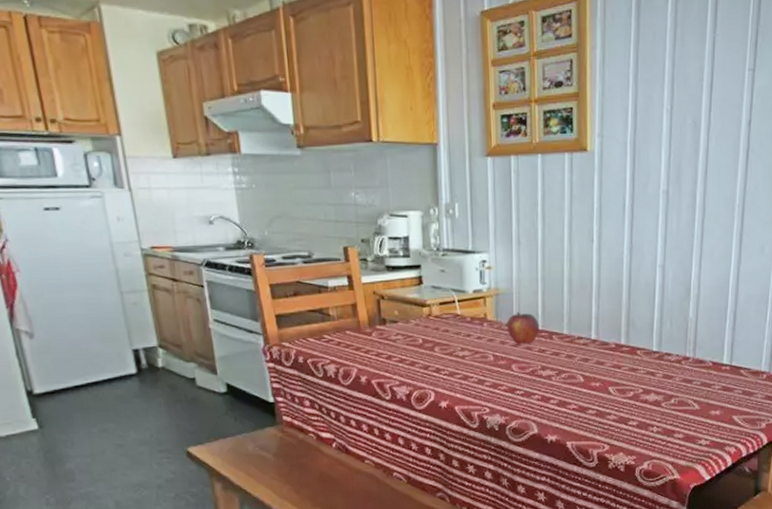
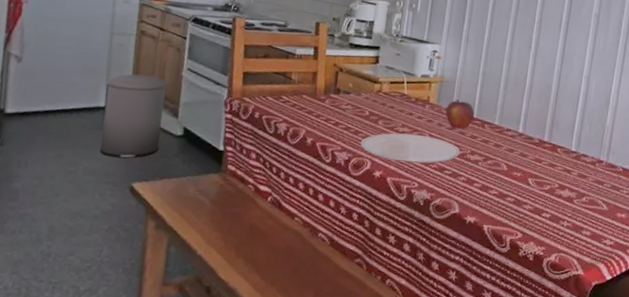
pedal bin: none [132,333,205,425] -> present [100,74,167,158]
plate: none [420,356,530,389] -> present [361,133,460,164]

